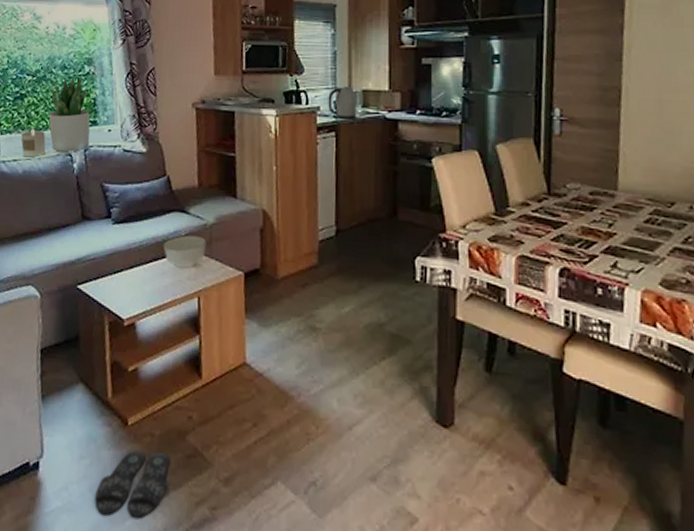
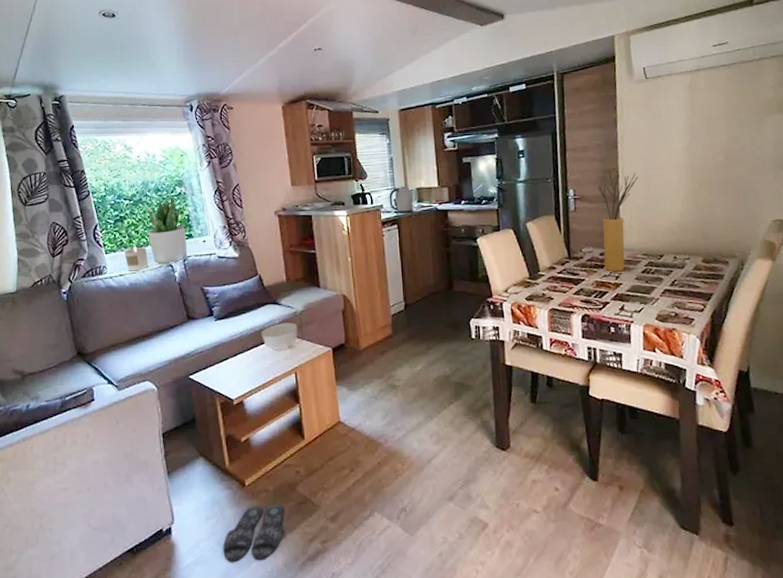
vase: none [592,87,648,218] -> present [597,169,639,272]

